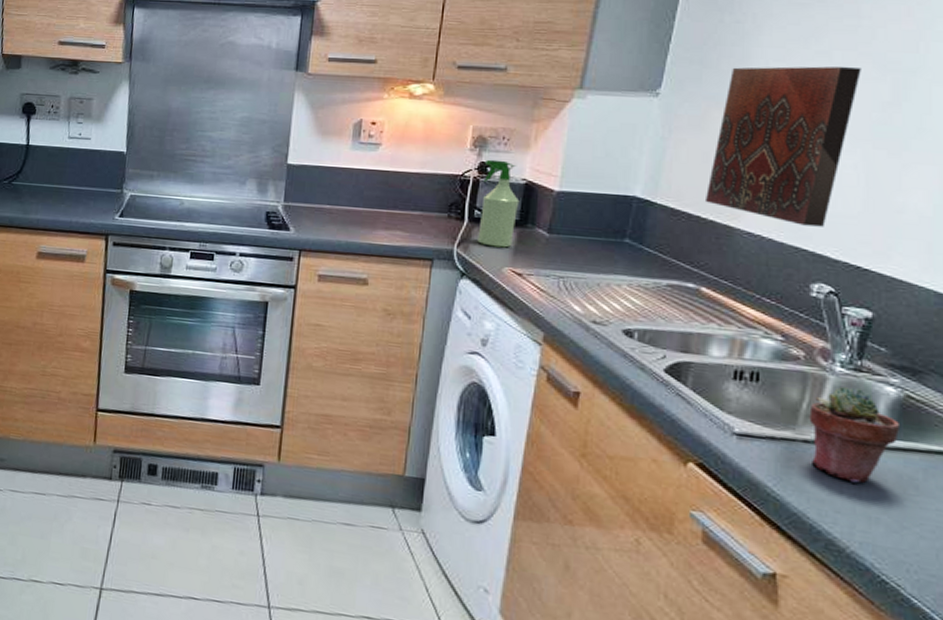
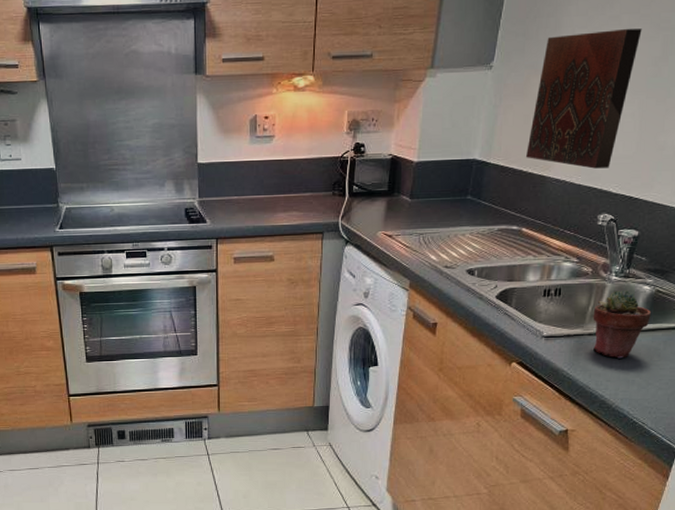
spray bottle: present [477,159,520,248] -> none [357,139,388,216]

